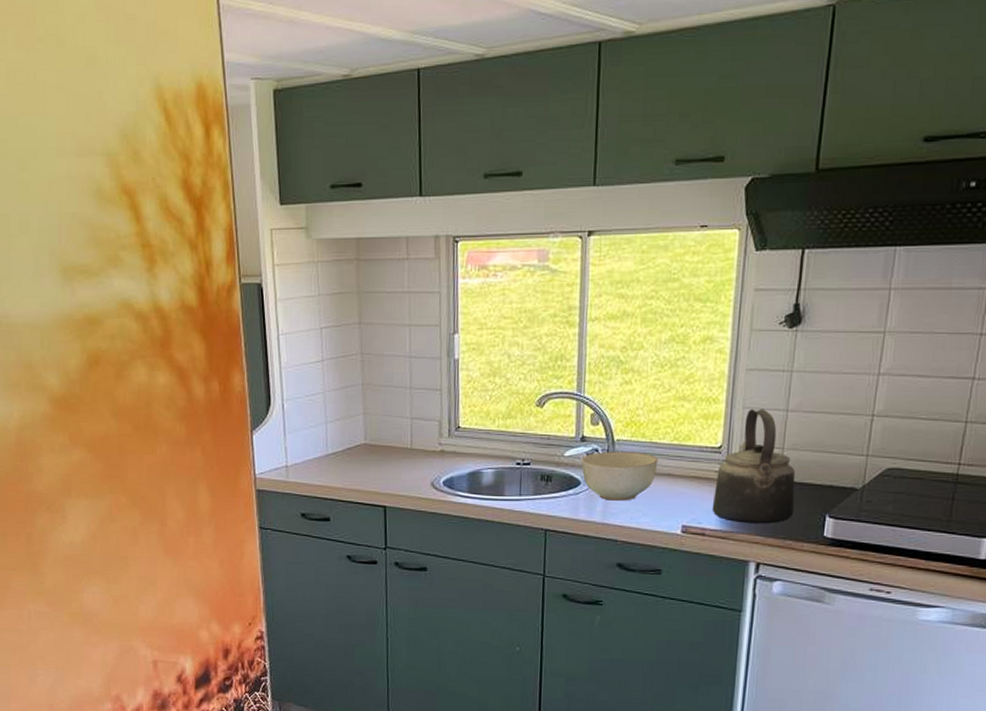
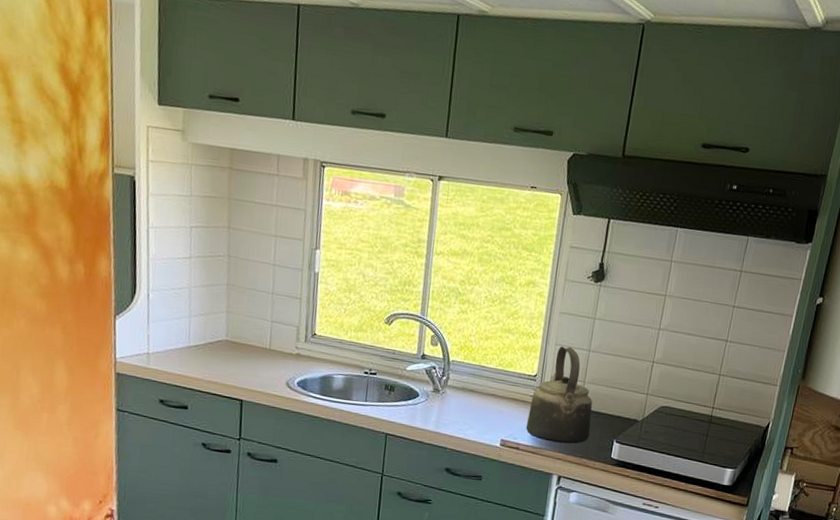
bowl: present [581,451,658,501] -> none [420,369,485,414]

